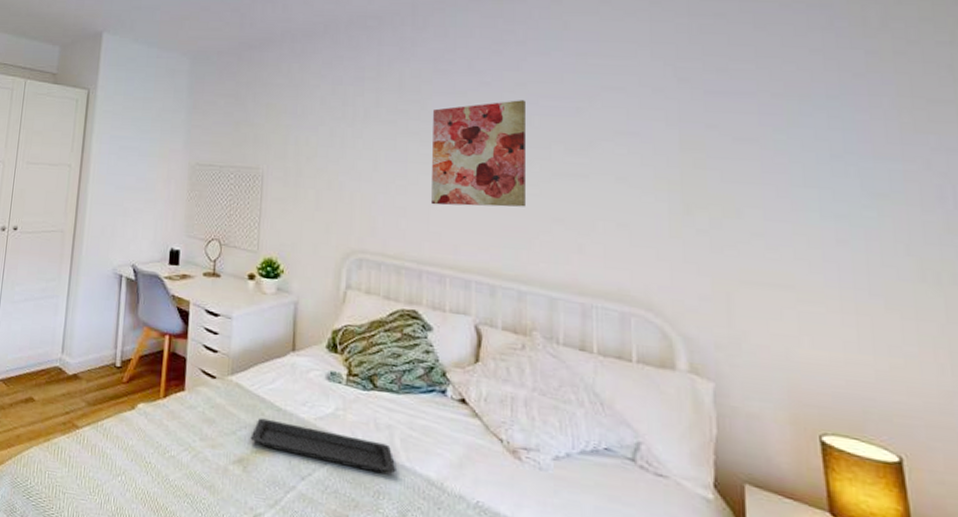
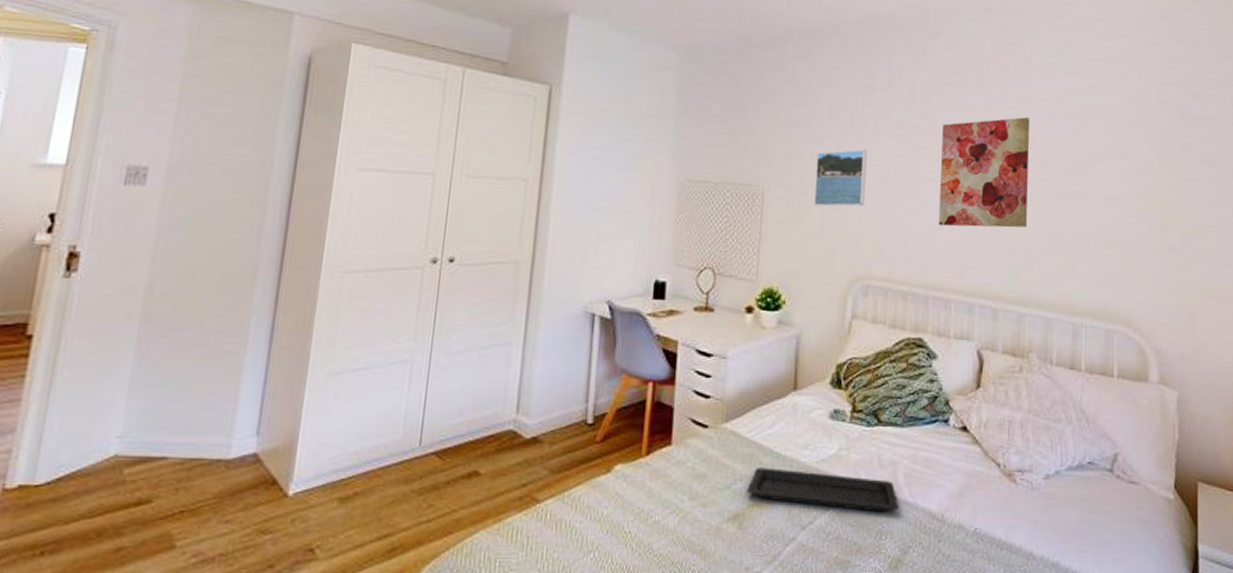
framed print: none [309,134,359,187] -> present [814,149,867,207]

